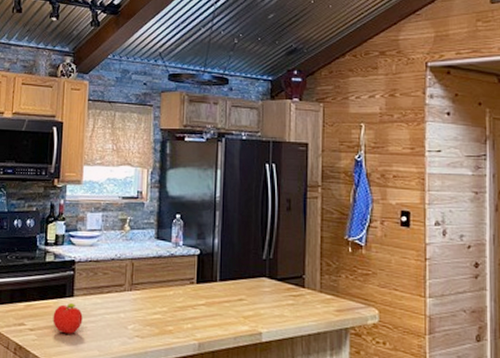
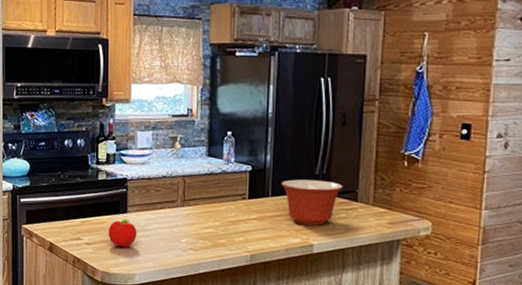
mixing bowl: none [228,264,290,313] -> present [281,179,343,226]

